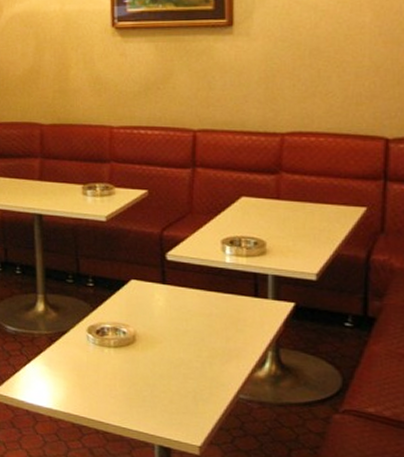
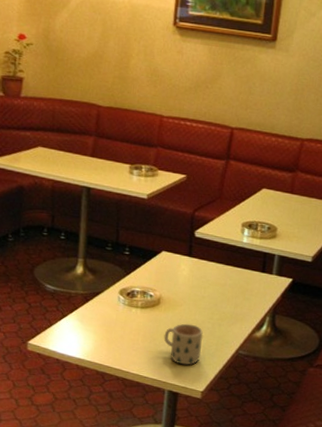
mug: none [145,363,193,415] -> present [164,323,204,366]

